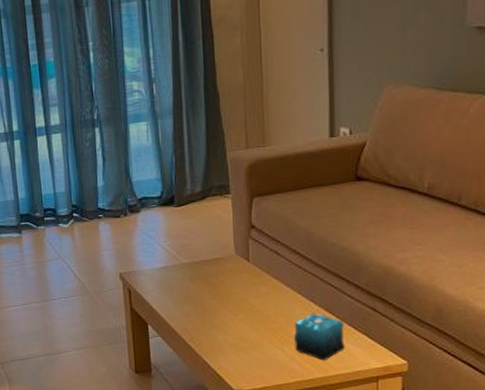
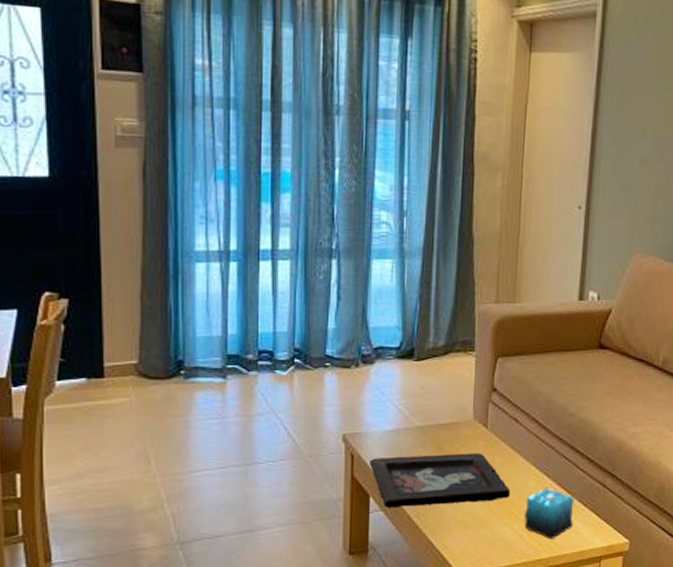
decorative tray: none [145,284,279,334] -> present [370,453,511,509]

